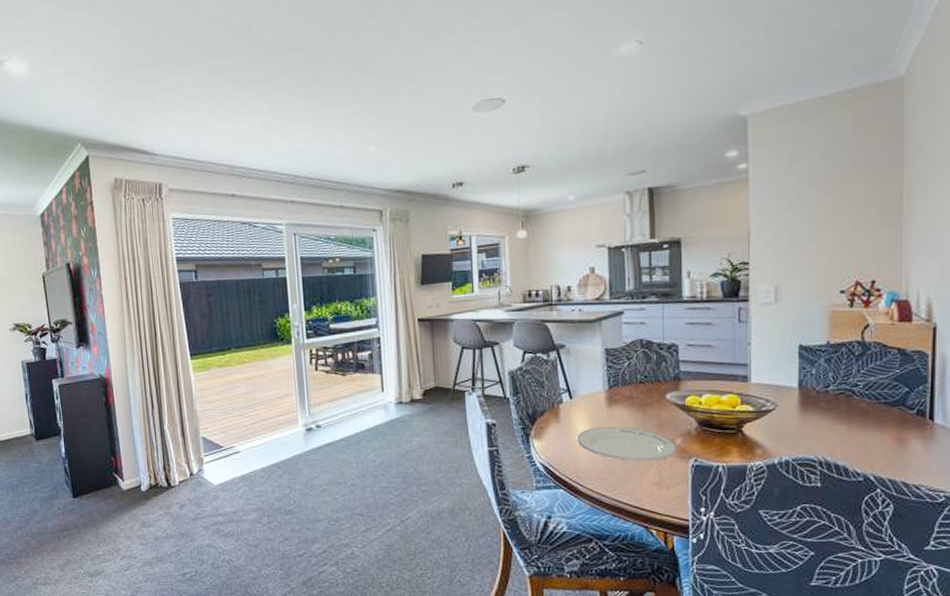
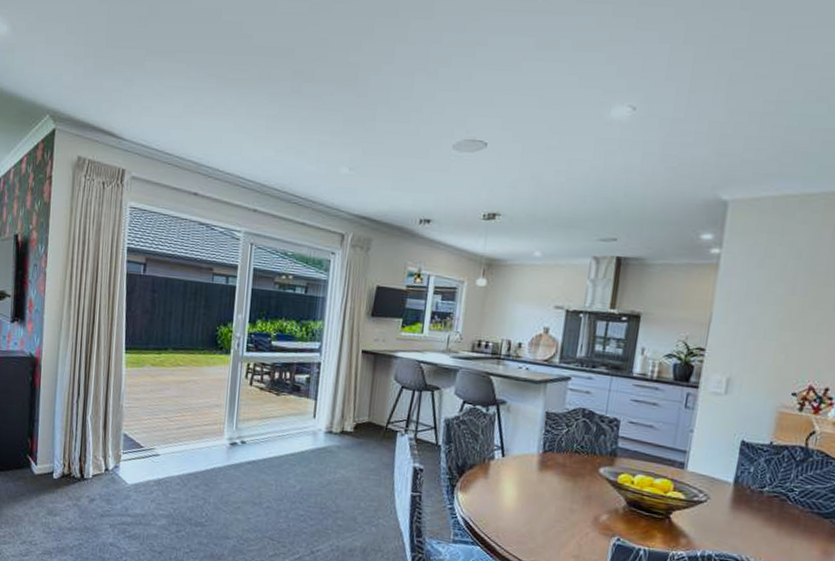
plate: present [577,427,678,462] -> none [502,489,603,534]

